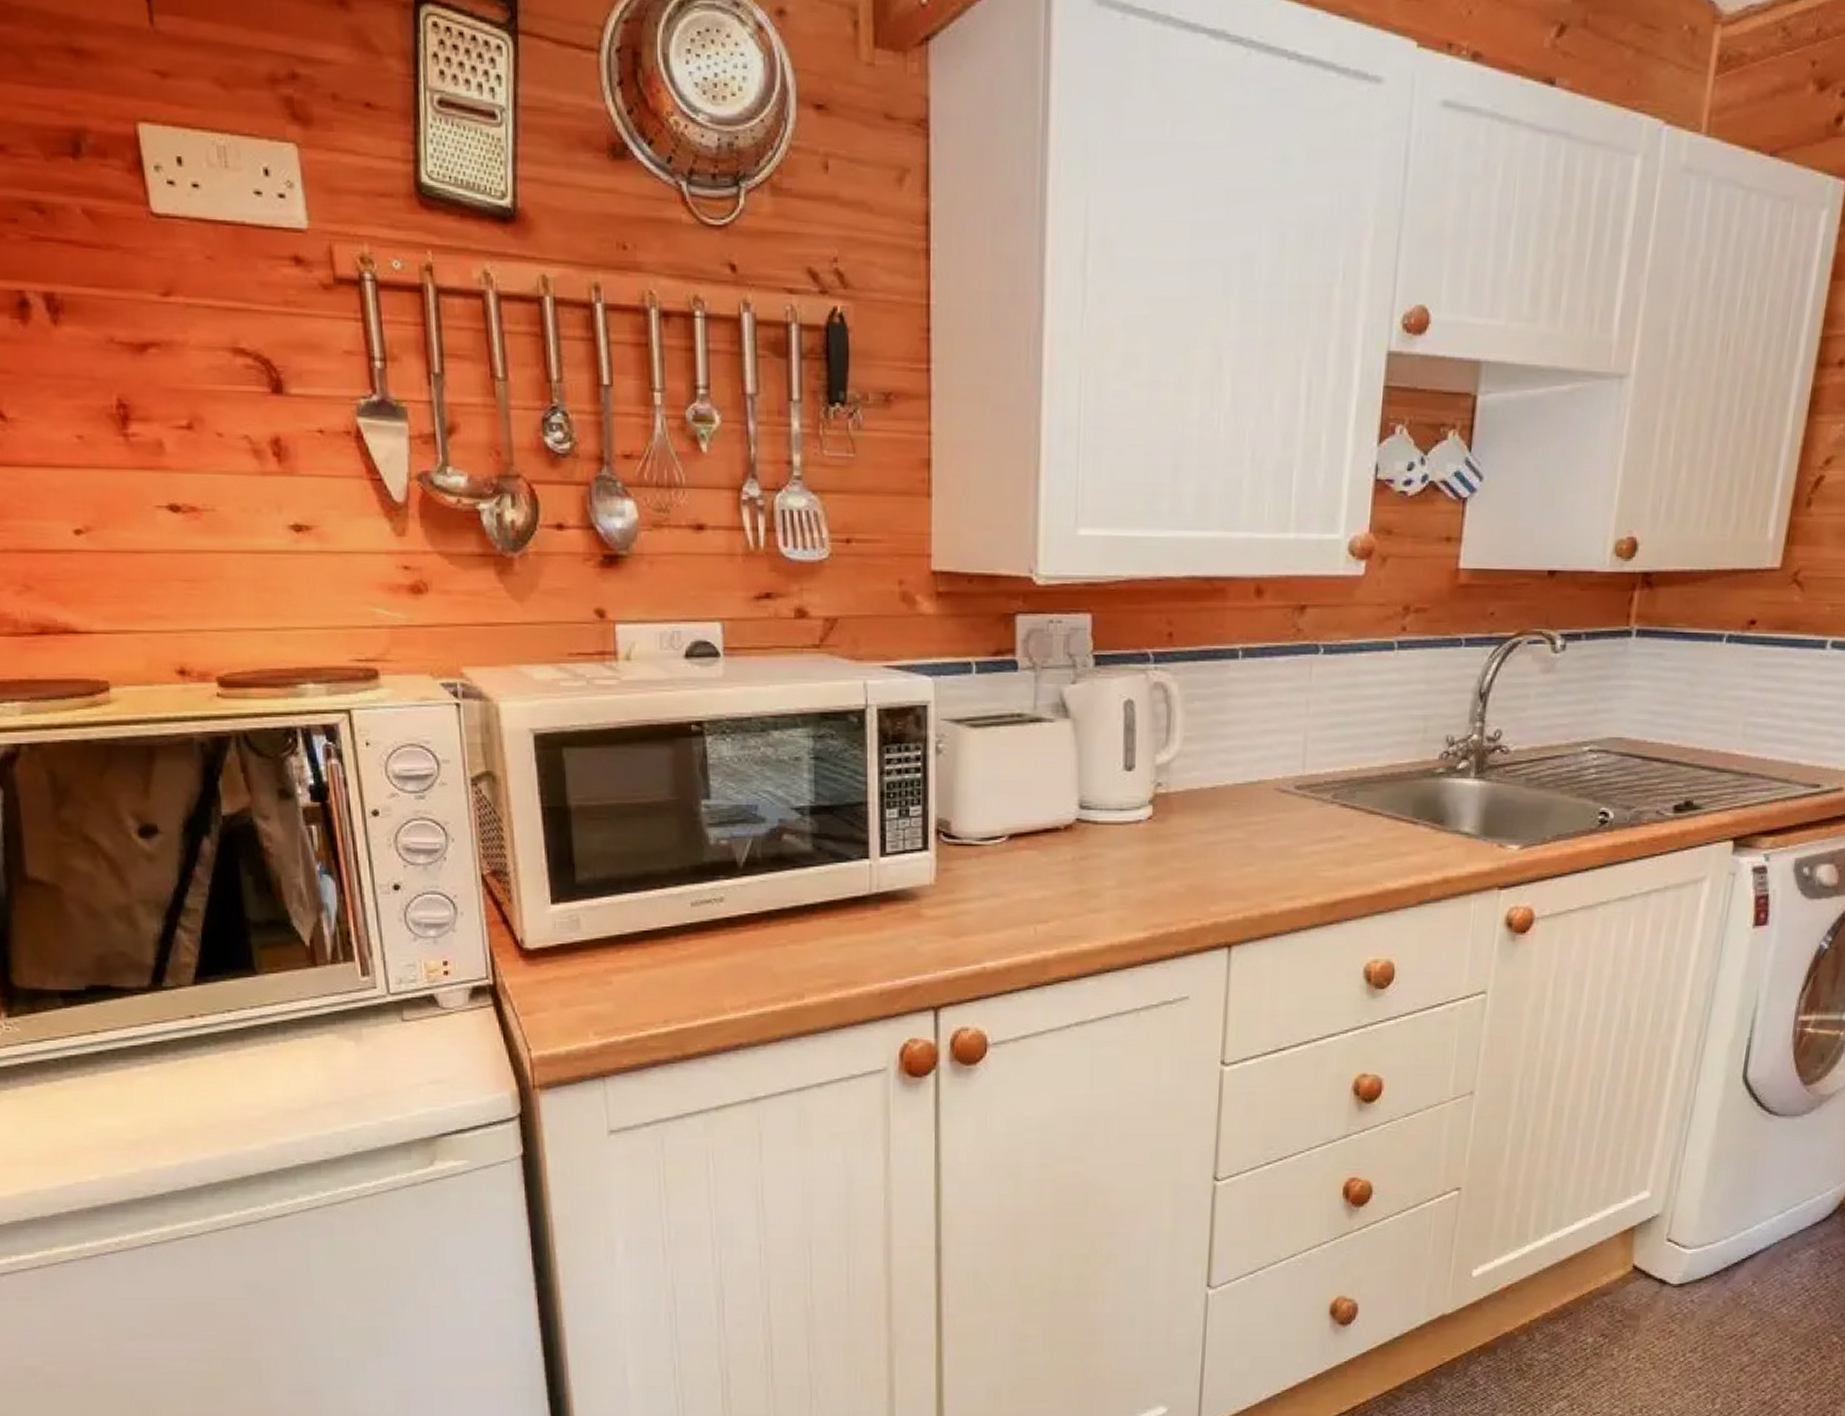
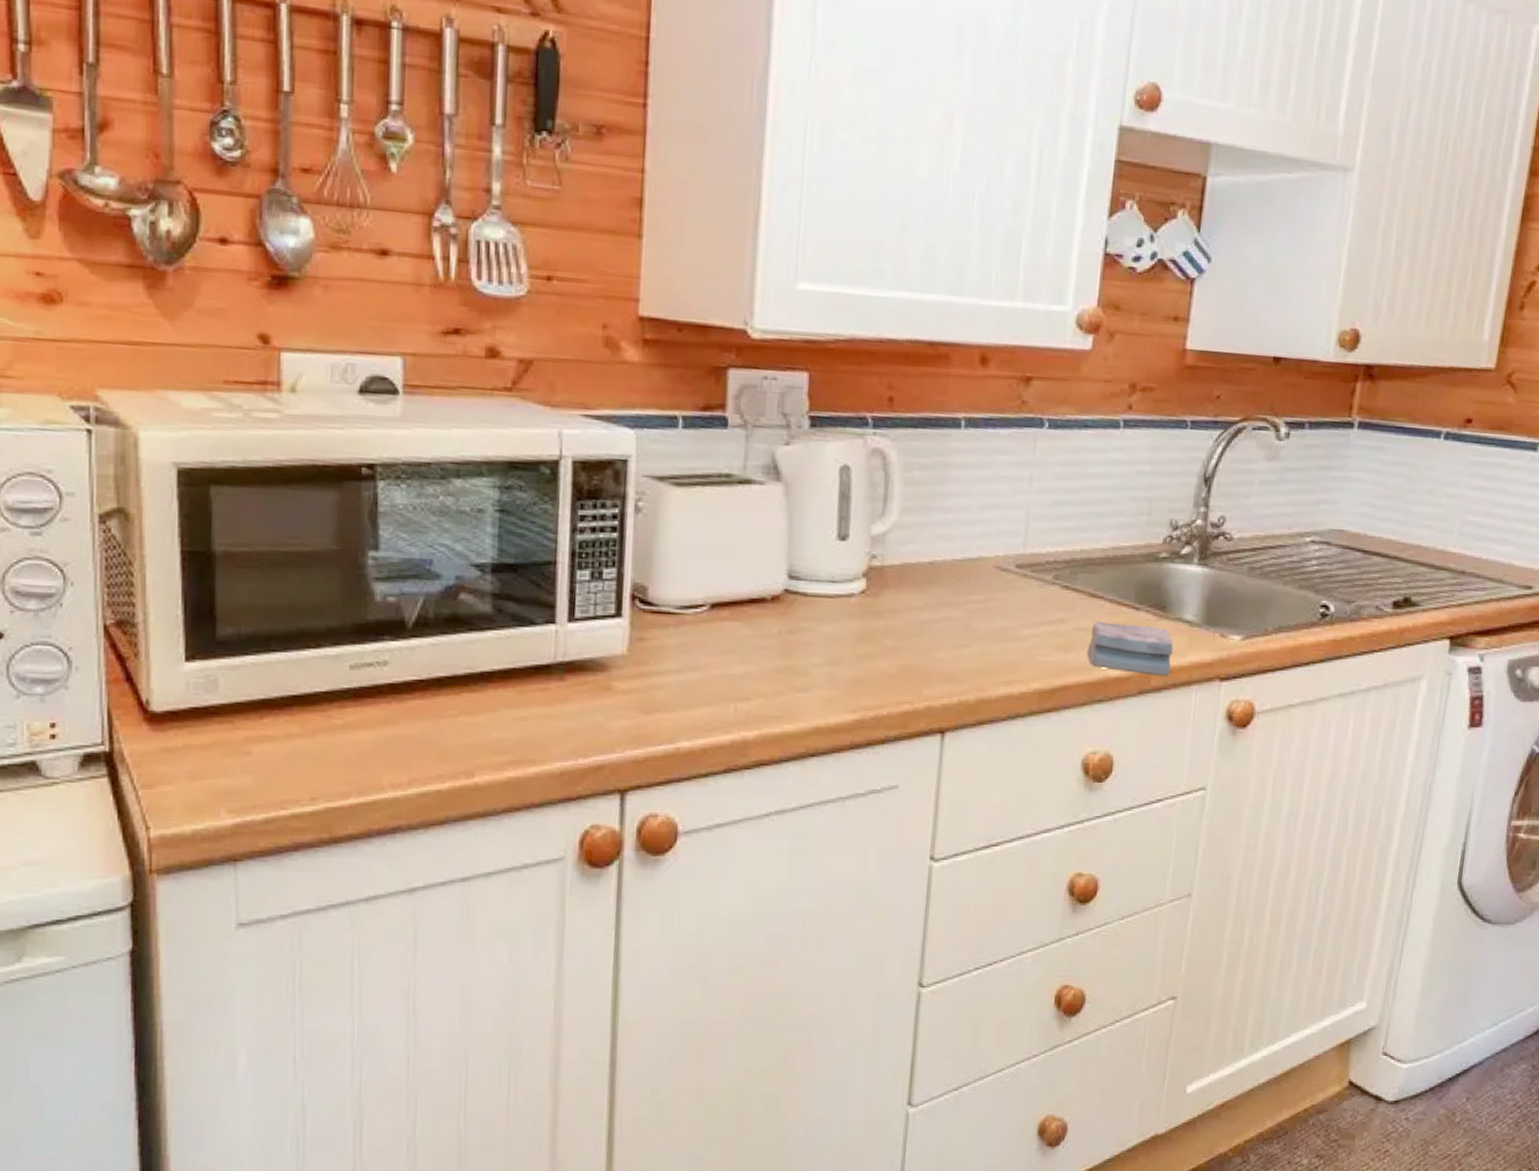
sponge: none [1366,836,1452,887] -> present [1087,621,1174,677]

